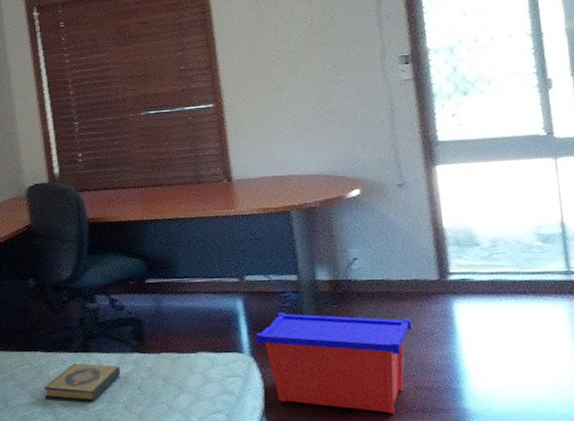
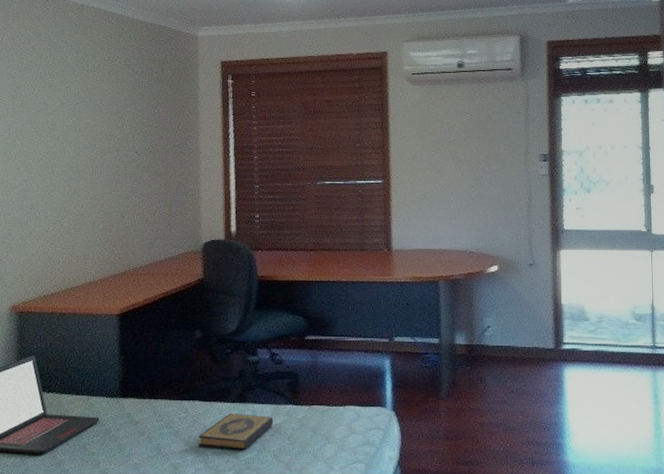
storage bin: present [255,312,412,414] -> none [398,372,529,465]

